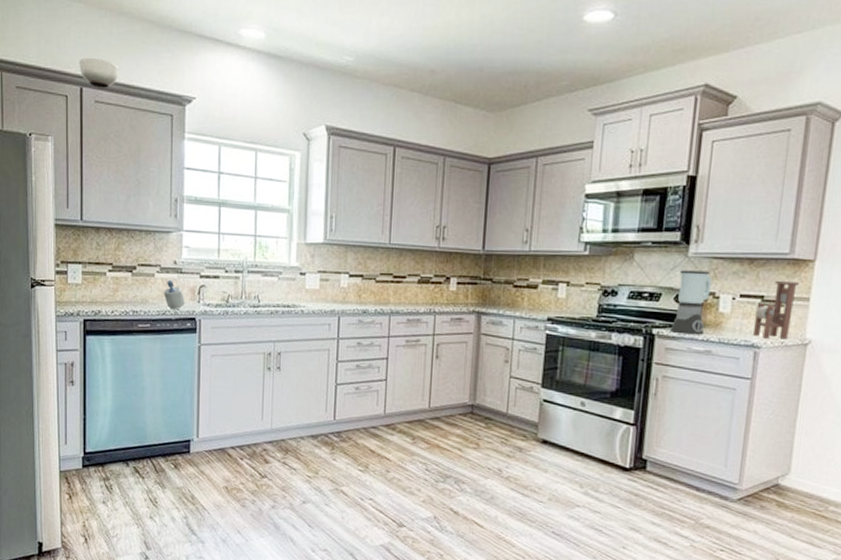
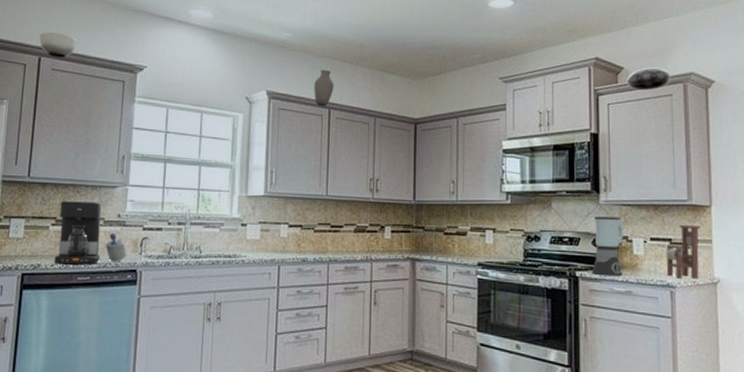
coffee maker: none [114,246,159,312] -> present [54,201,102,265]
vase: none [377,100,400,143] -> present [314,69,334,106]
decorative bowl: none [738,96,793,125] -> present [626,67,671,91]

